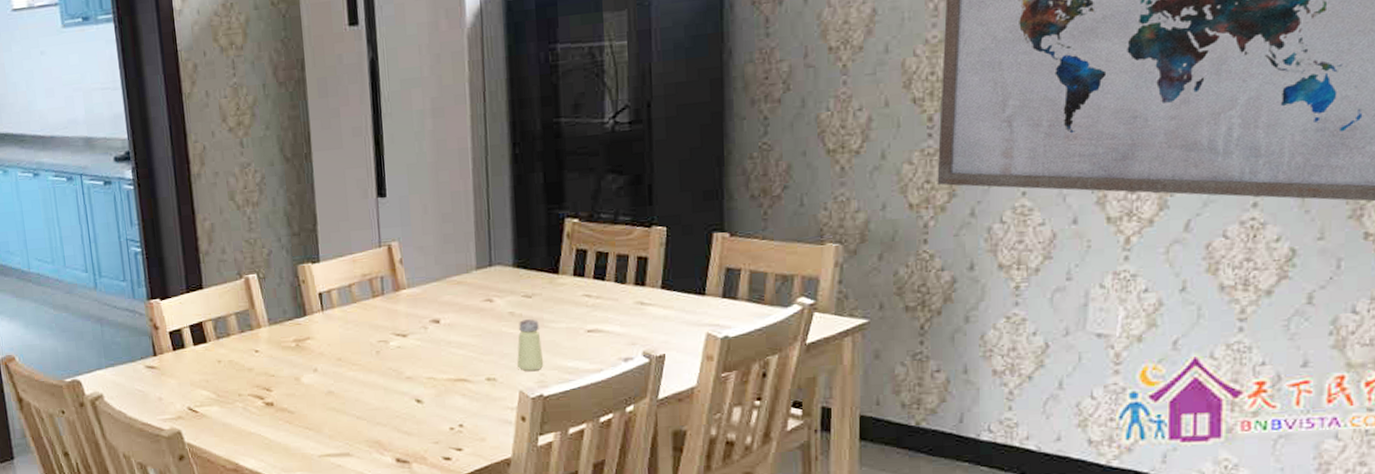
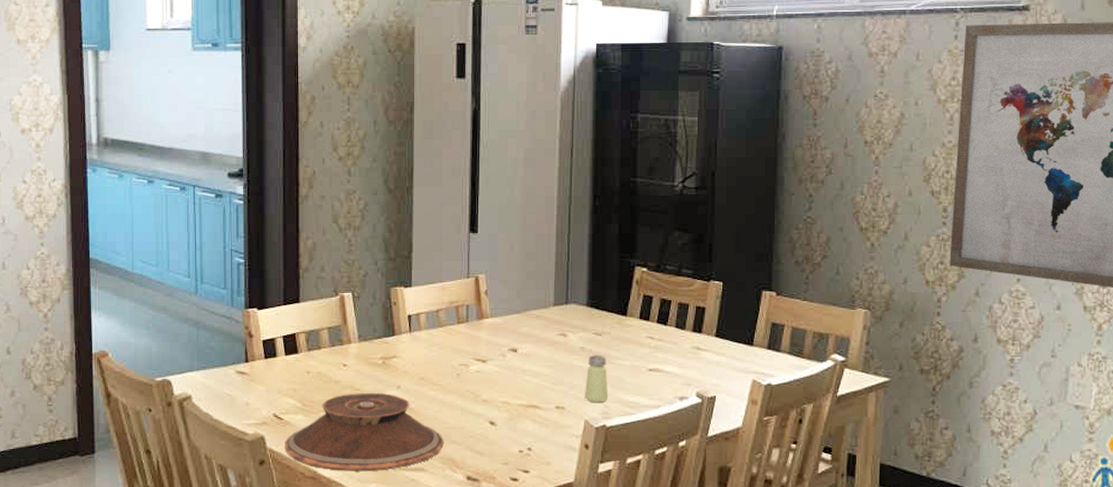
plate: none [202,377,368,462] -> present [285,393,444,472]

